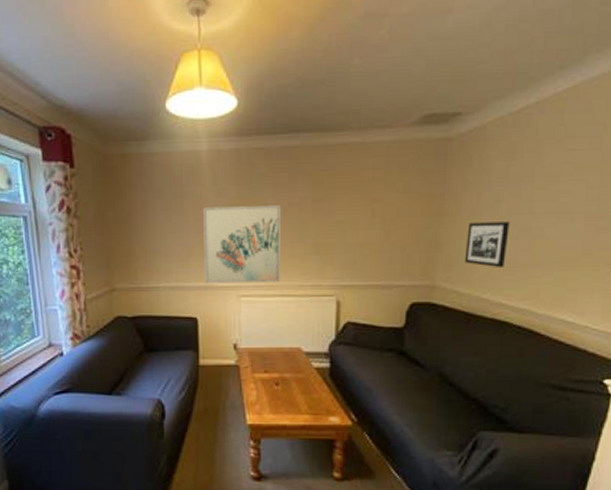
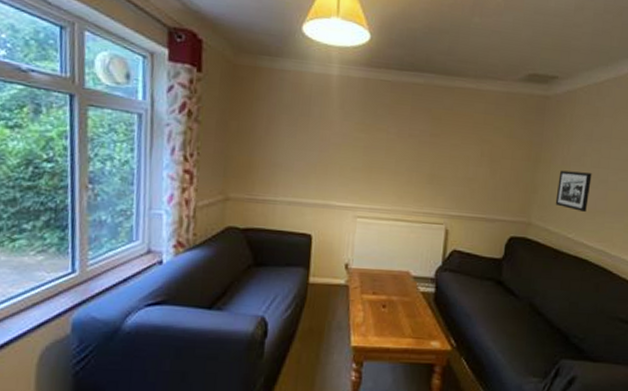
wall art: present [203,206,282,284] -> none [322,128,403,208]

